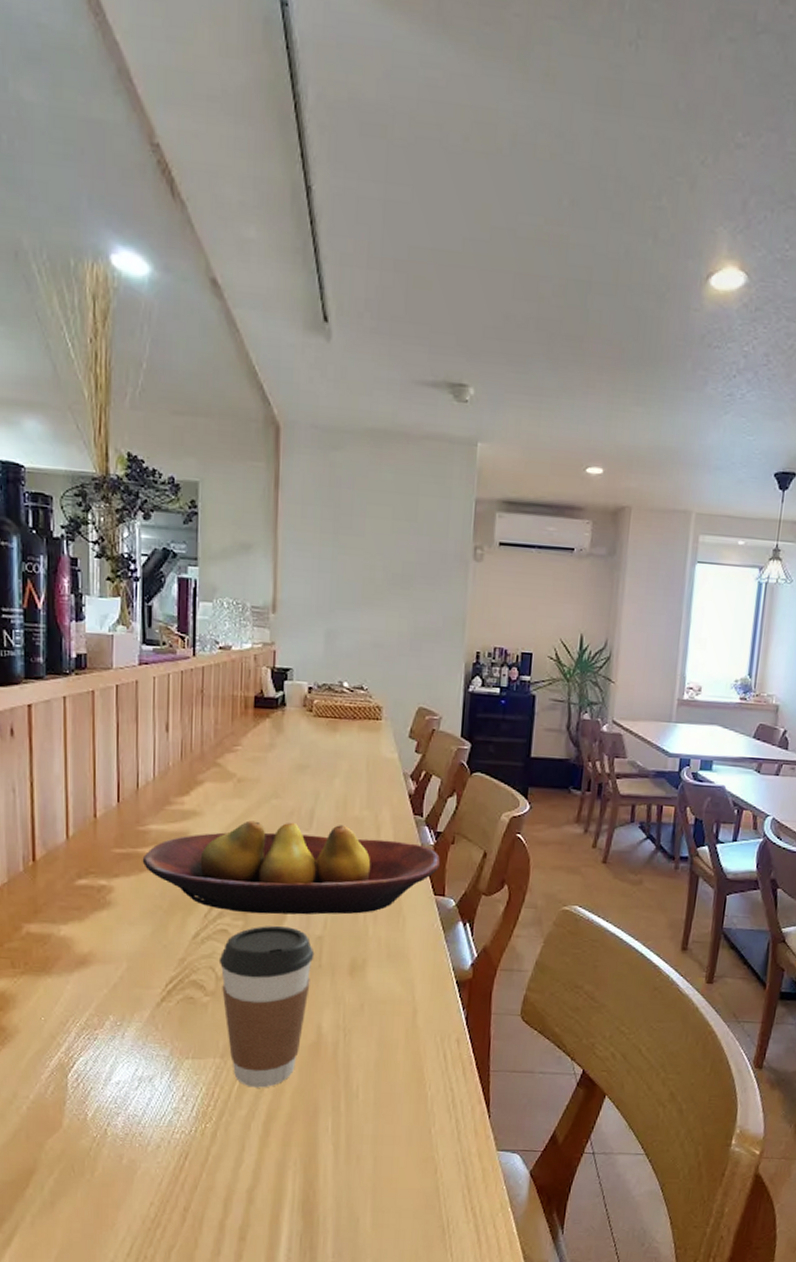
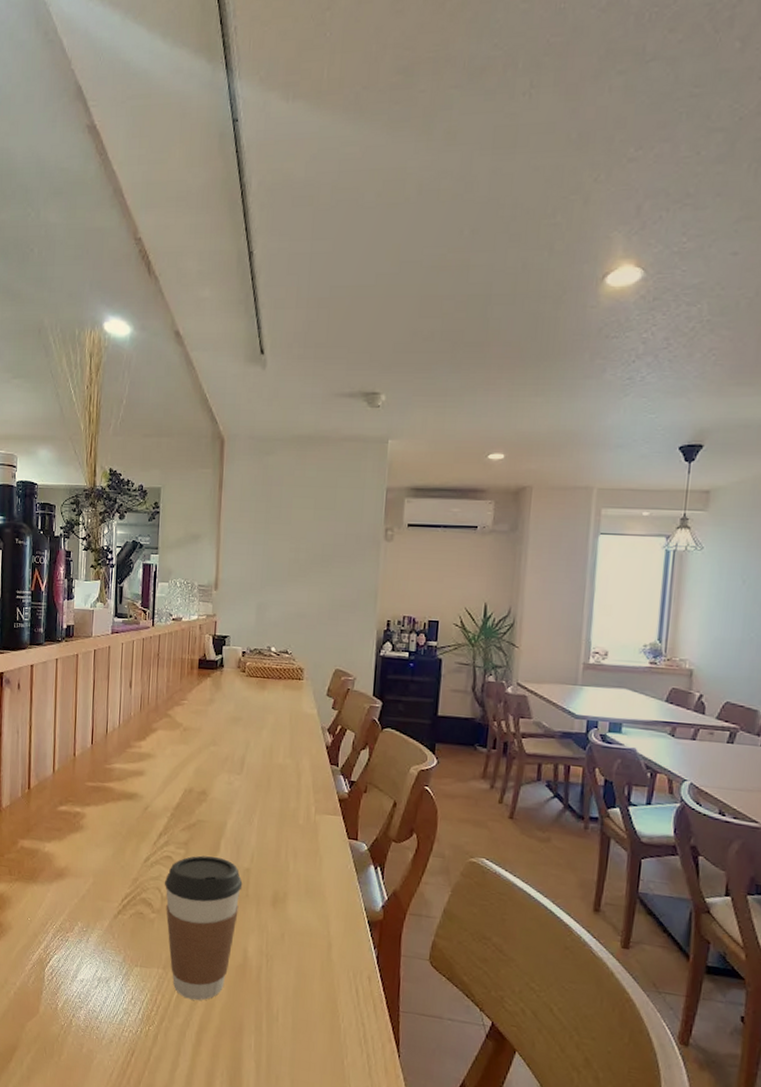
fruit bowl: present [142,820,441,915] -> none [108,763,354,851]

